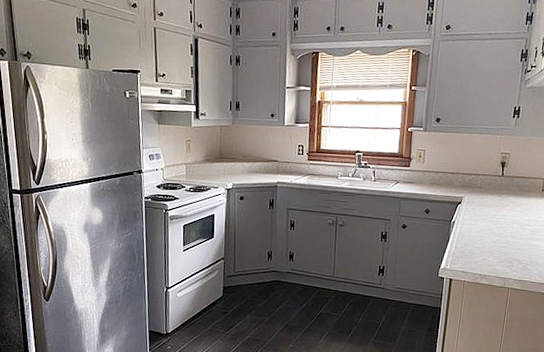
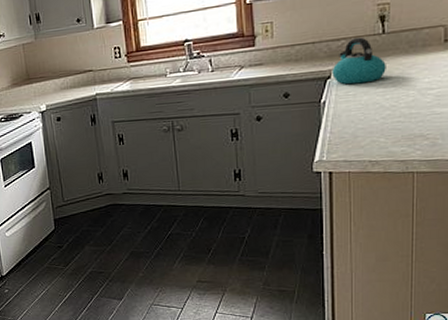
kettle: none [462,175,501,213] -> present [331,37,386,85]

